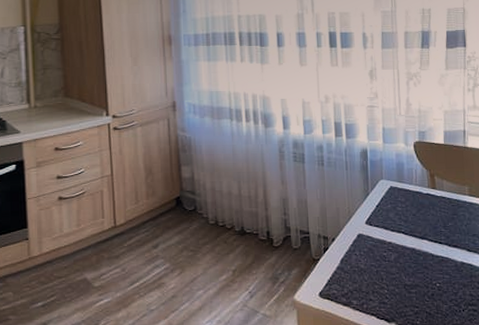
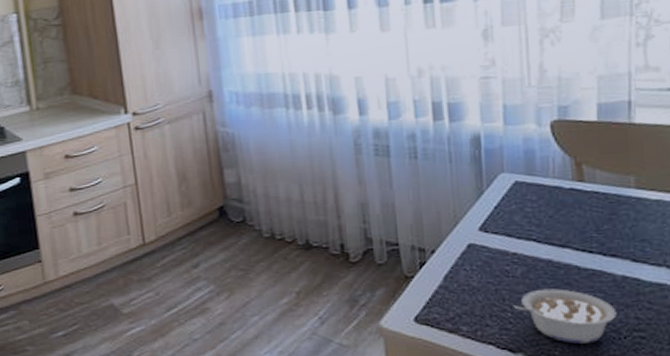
legume: none [389,271,458,315] -> present [513,288,617,343]

